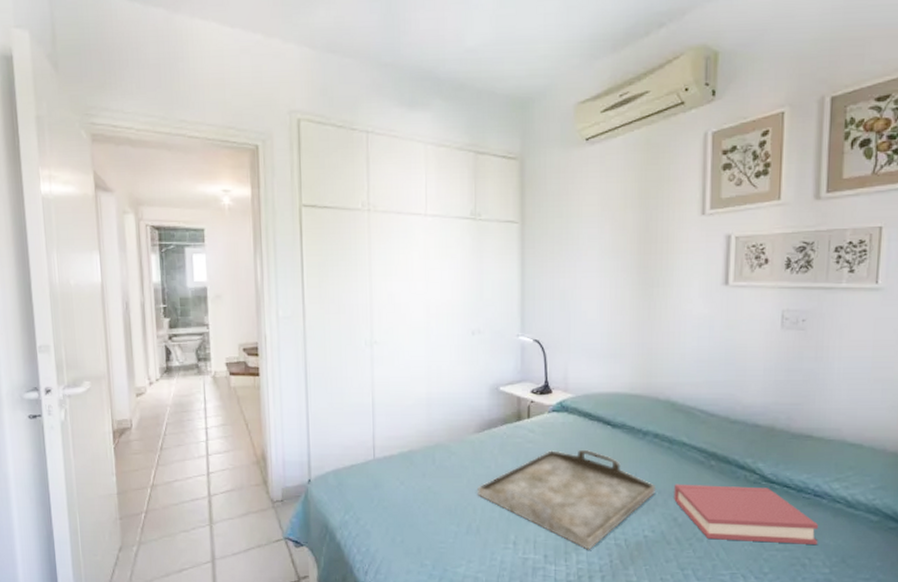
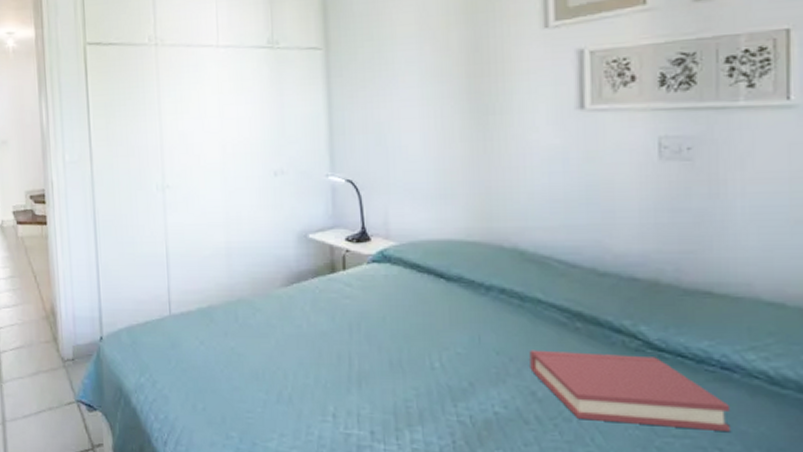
serving tray: present [476,449,657,550] -> none [286,306,507,427]

